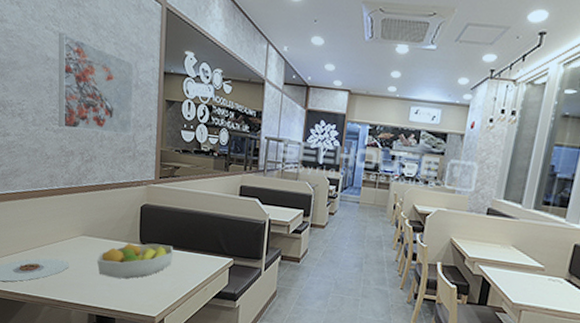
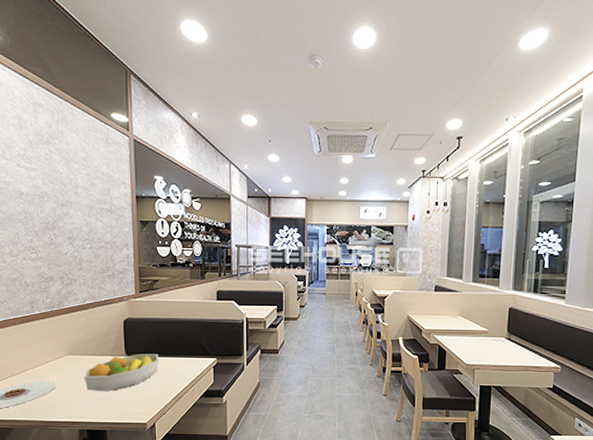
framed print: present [59,33,134,135] -> none [31,169,110,256]

